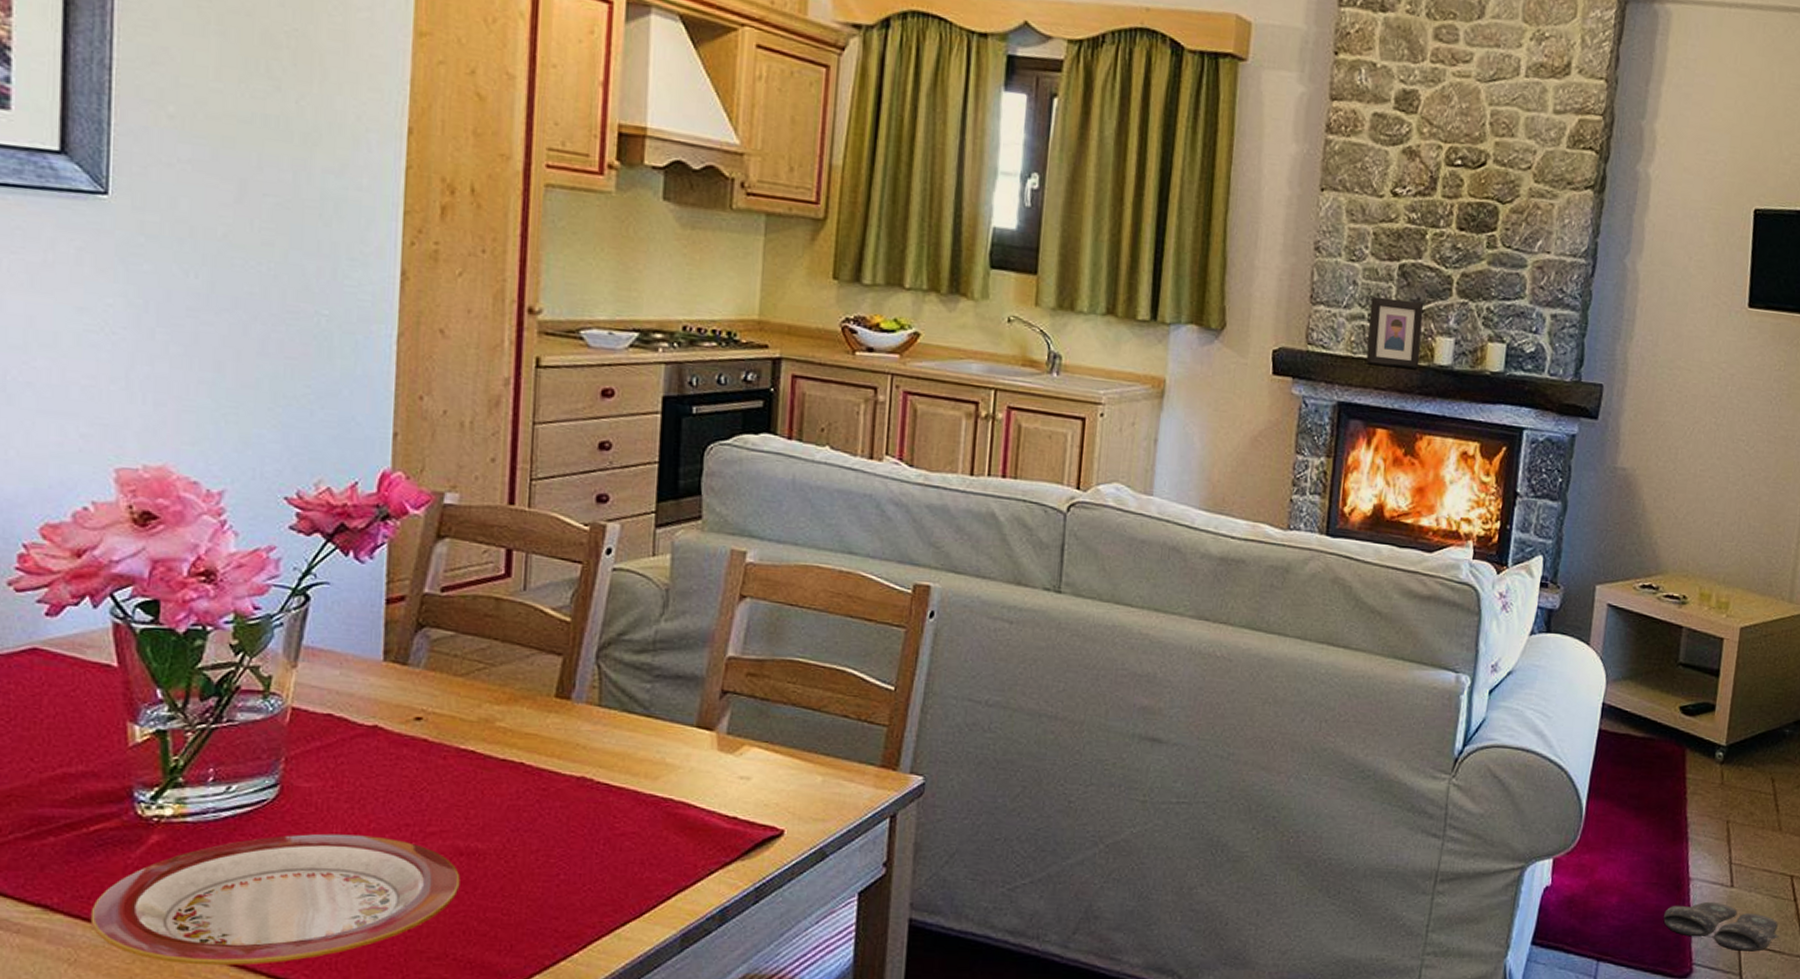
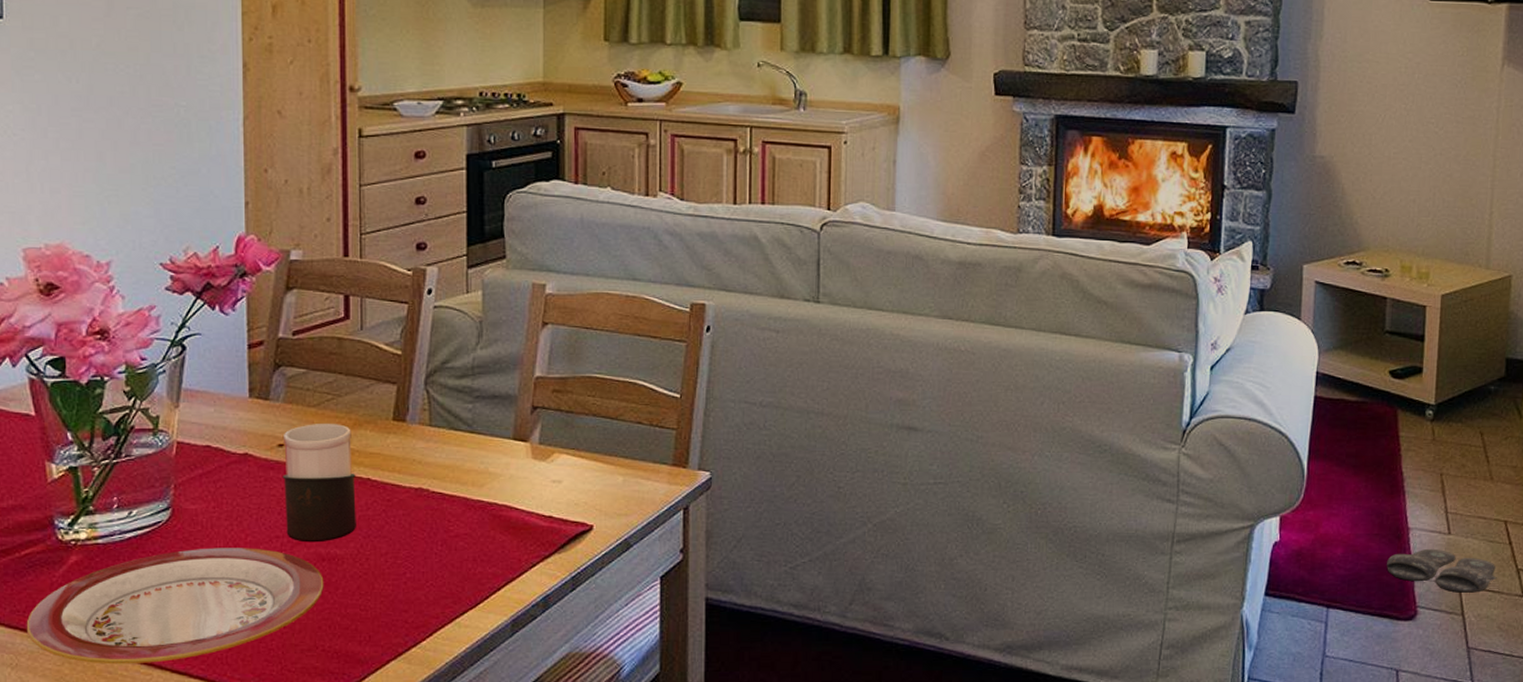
cup: none [418,695,507,834] -> present [283,422,356,543]
picture frame: present [1366,296,1424,370] -> none [1078,18,1128,81]

